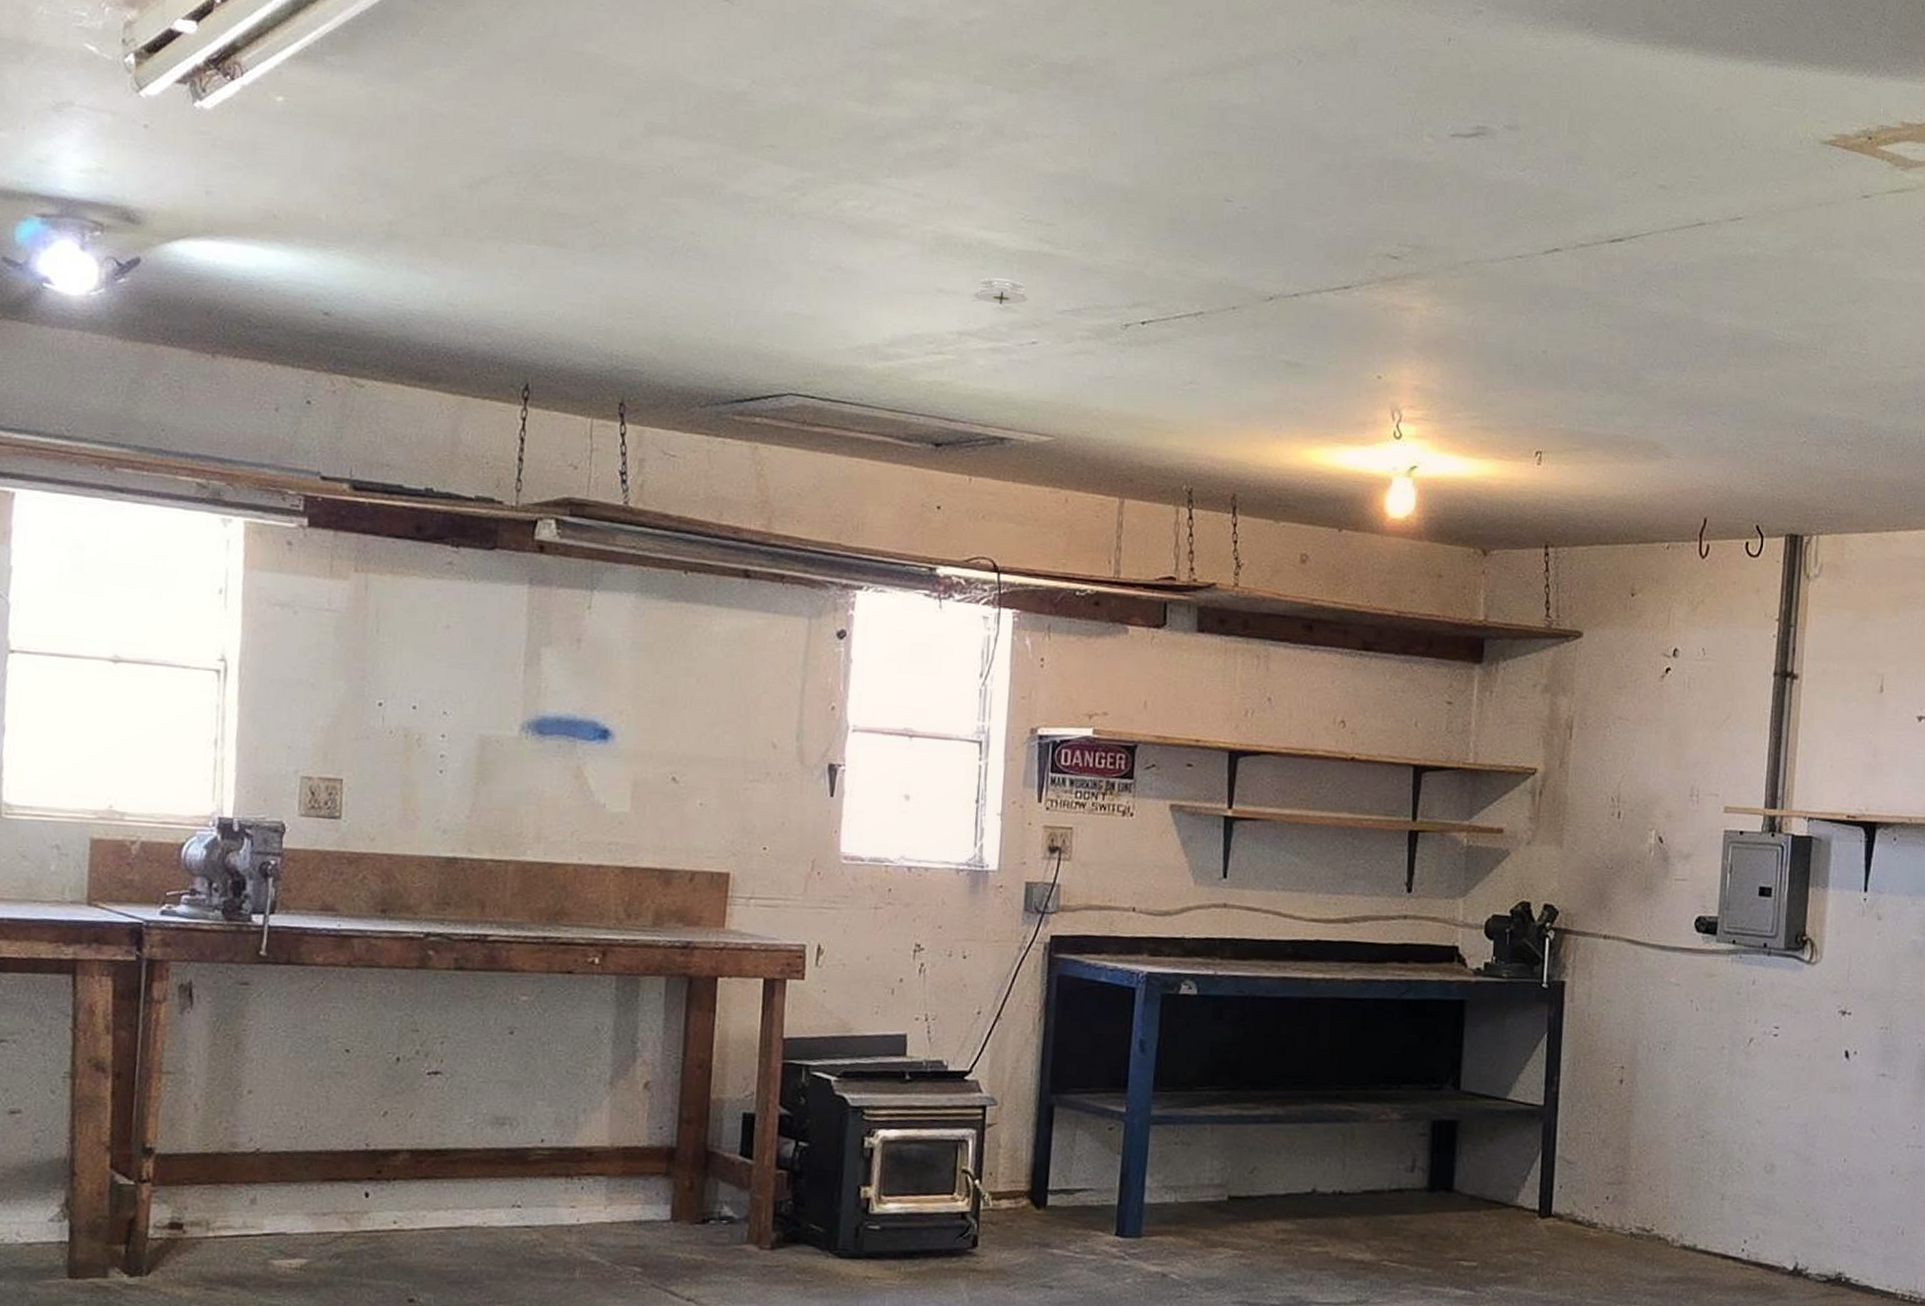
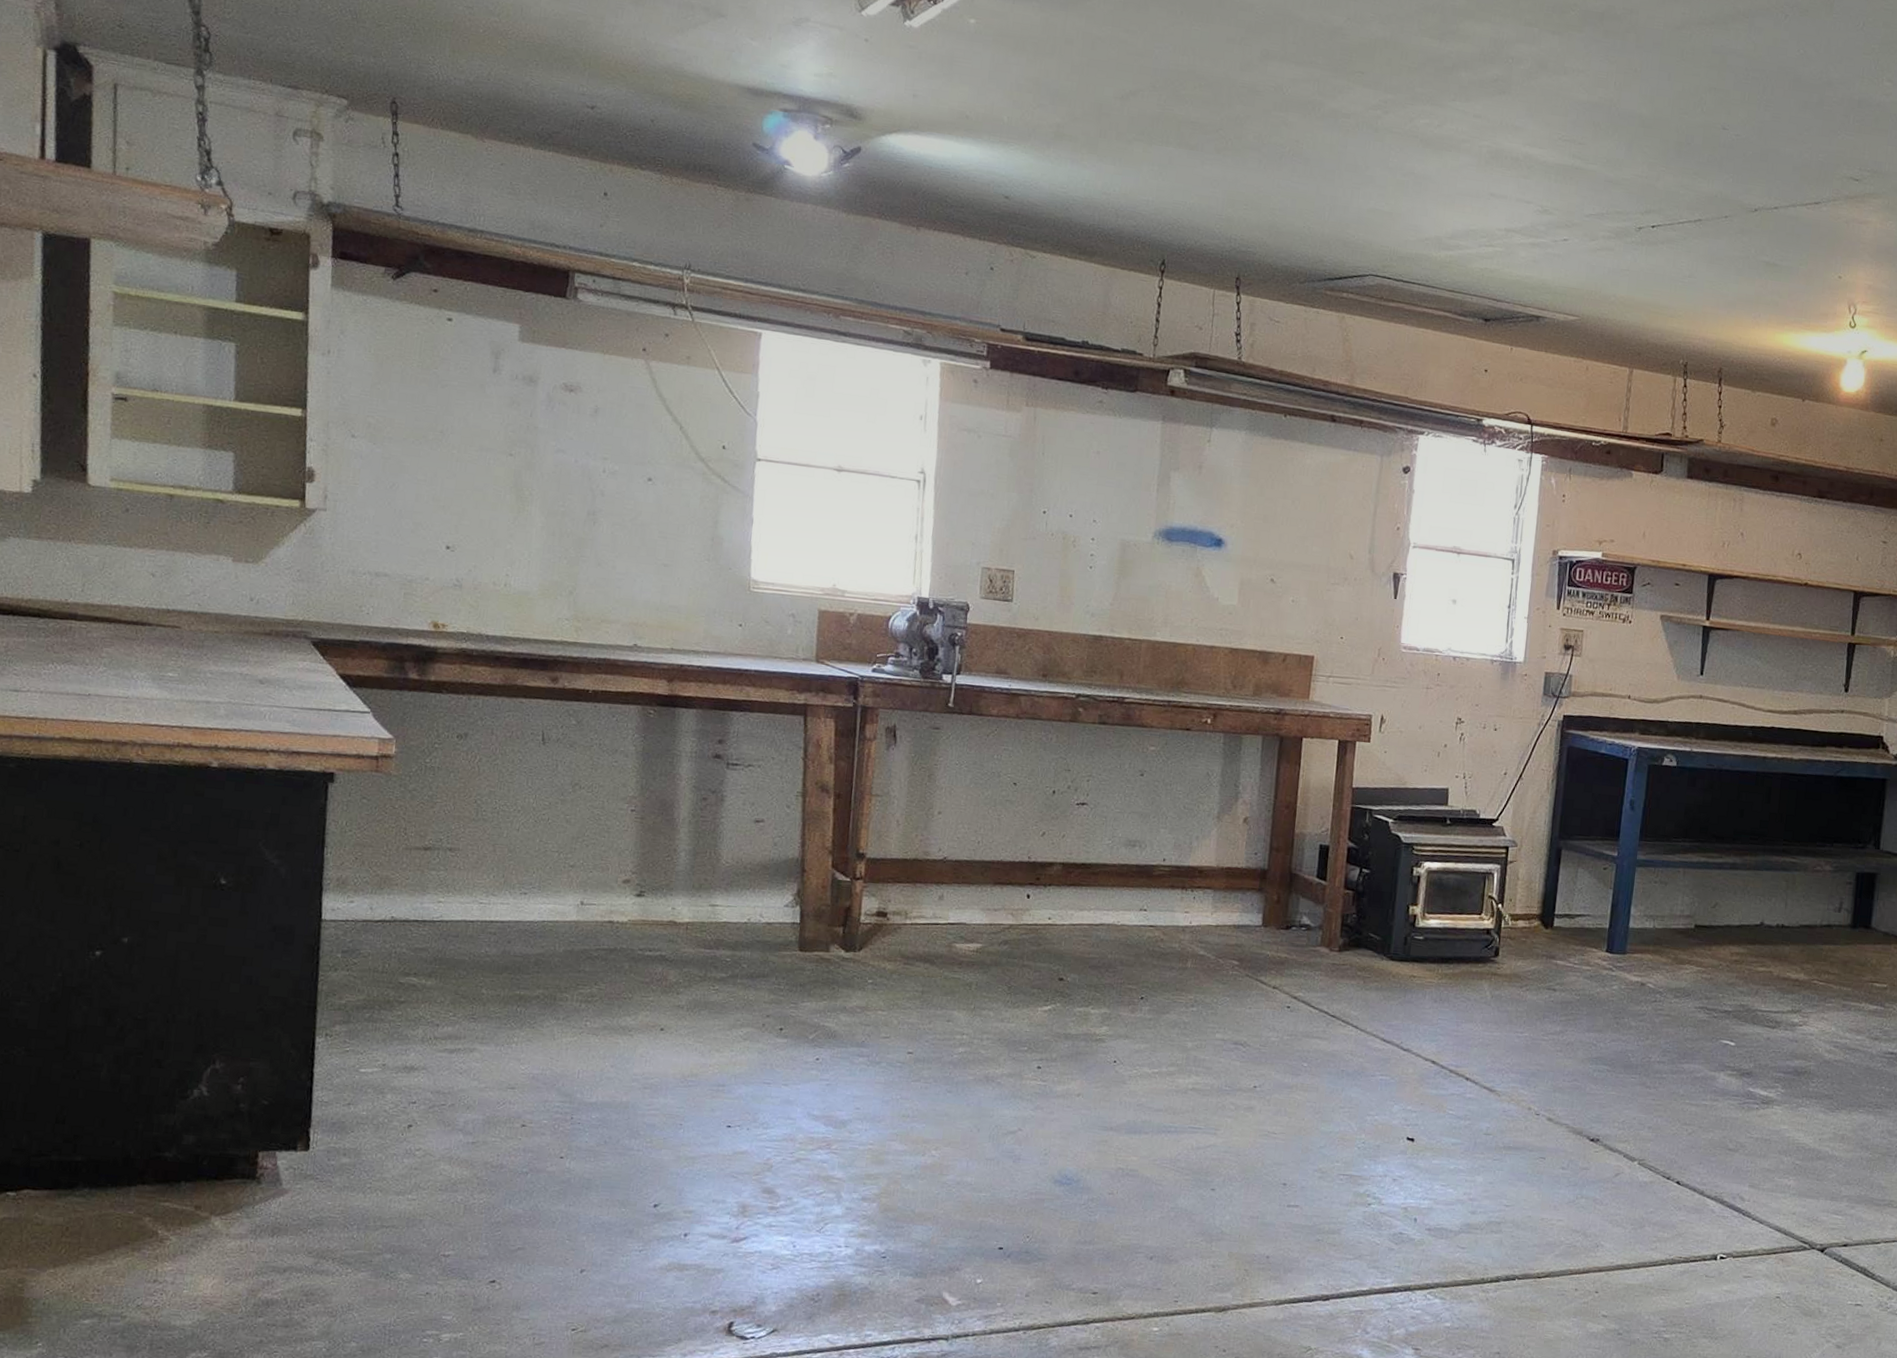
smoke detector: present [971,278,1029,305] -> none [1517,186,1563,208]

